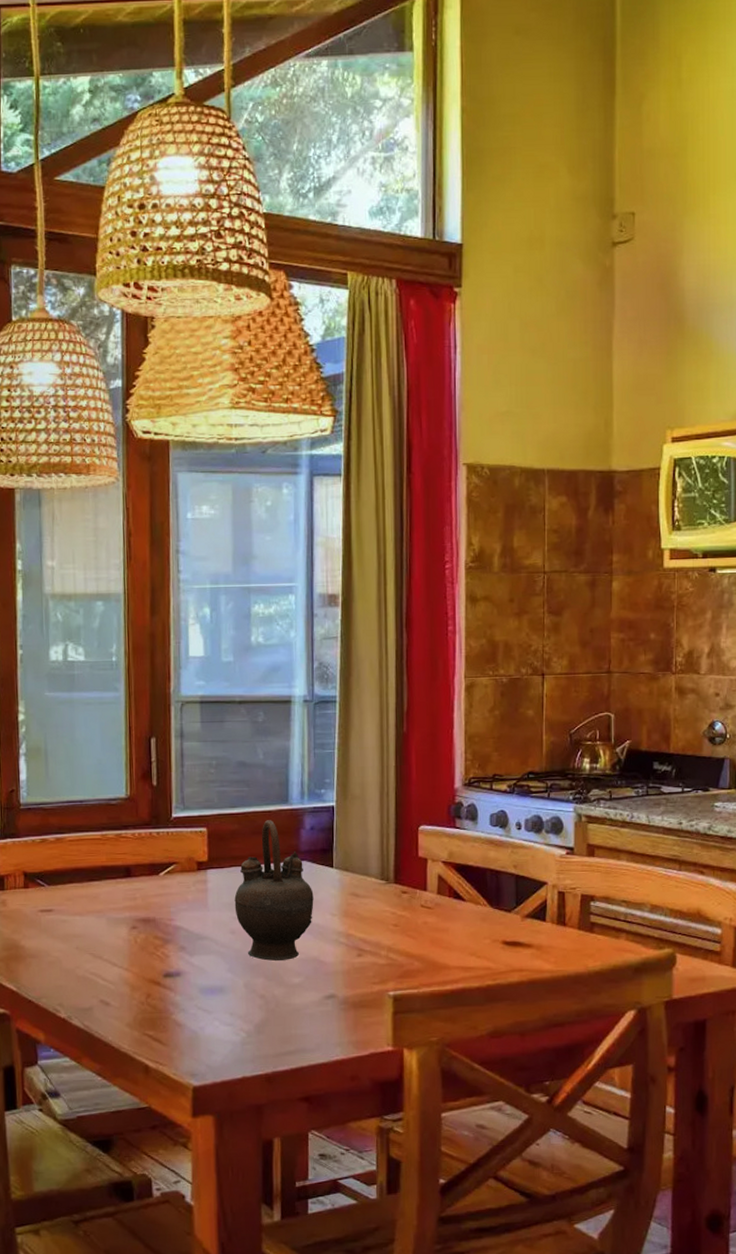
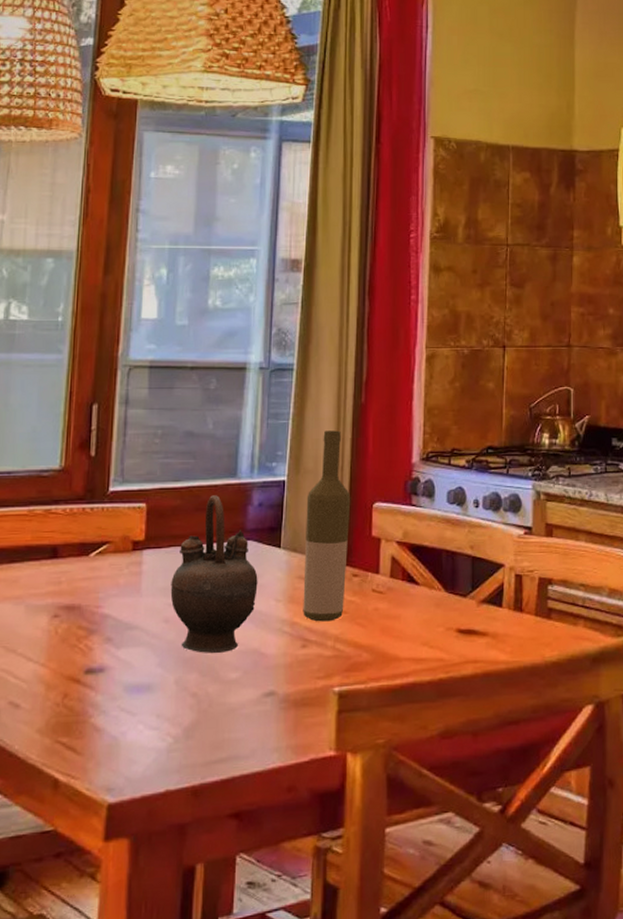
bottle: none [355,759,398,934] -> present [303,430,351,622]

